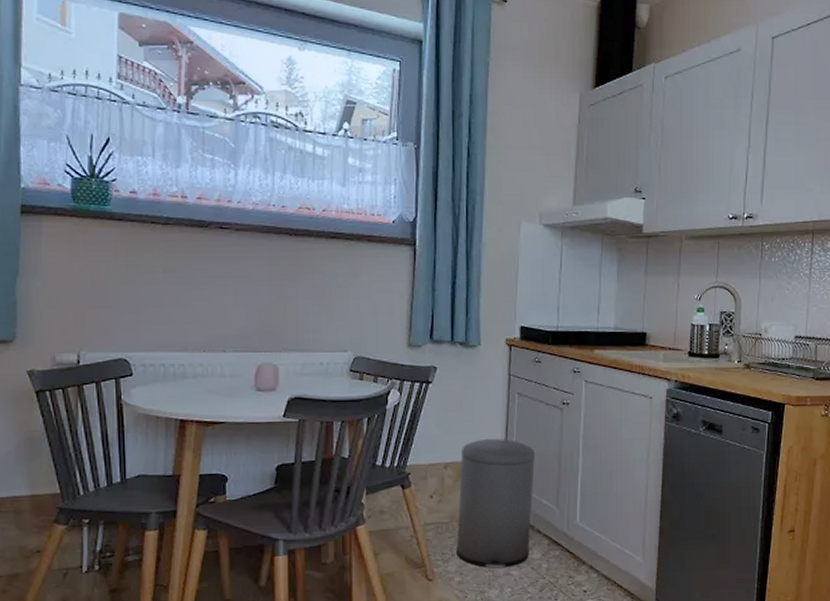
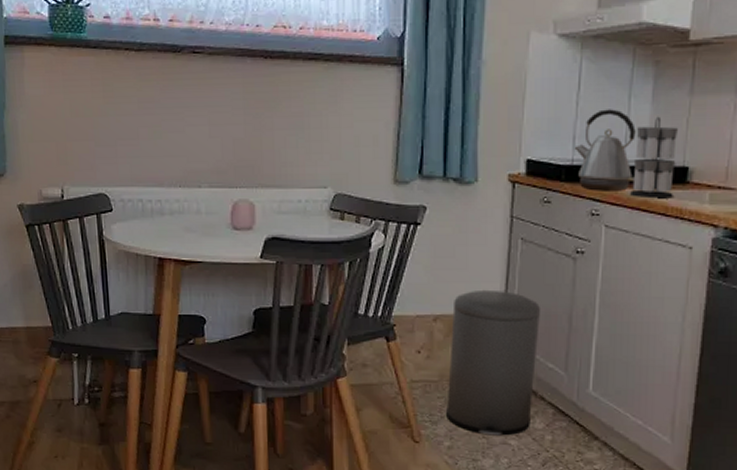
kettle: none [558,285,607,354] -> present [574,109,636,193]
spice rack: none [603,292,637,358] -> present [630,116,678,199]

